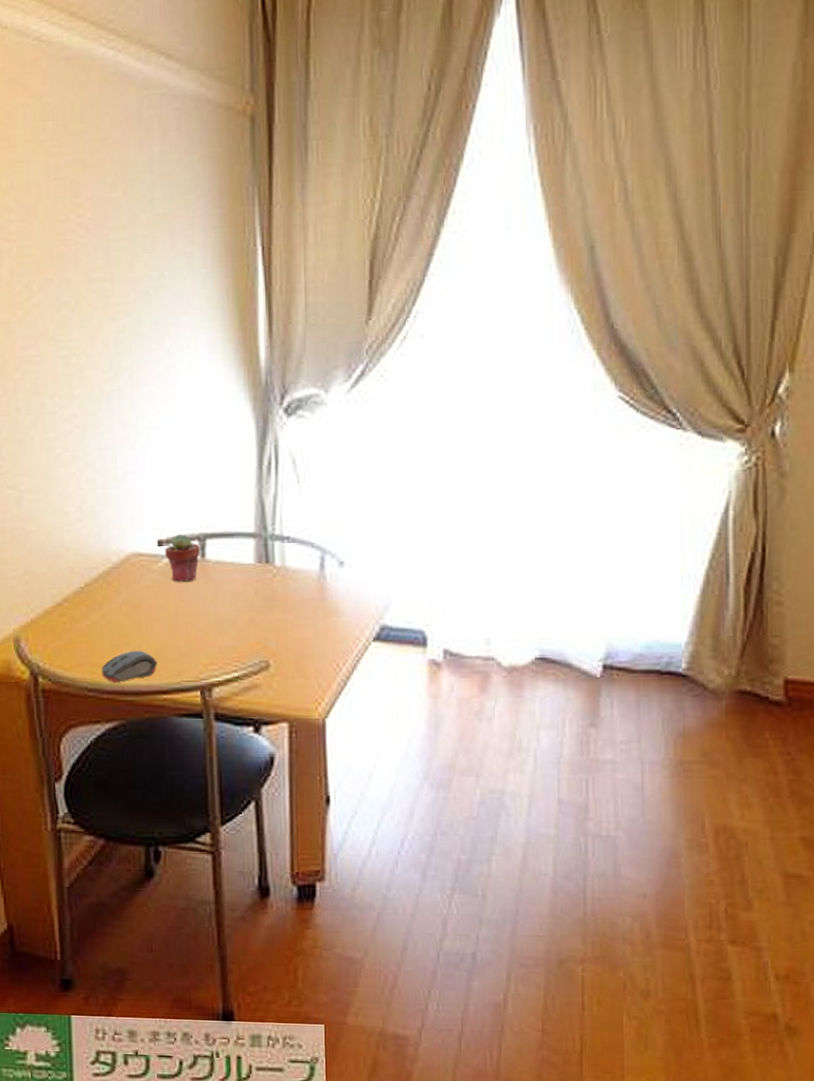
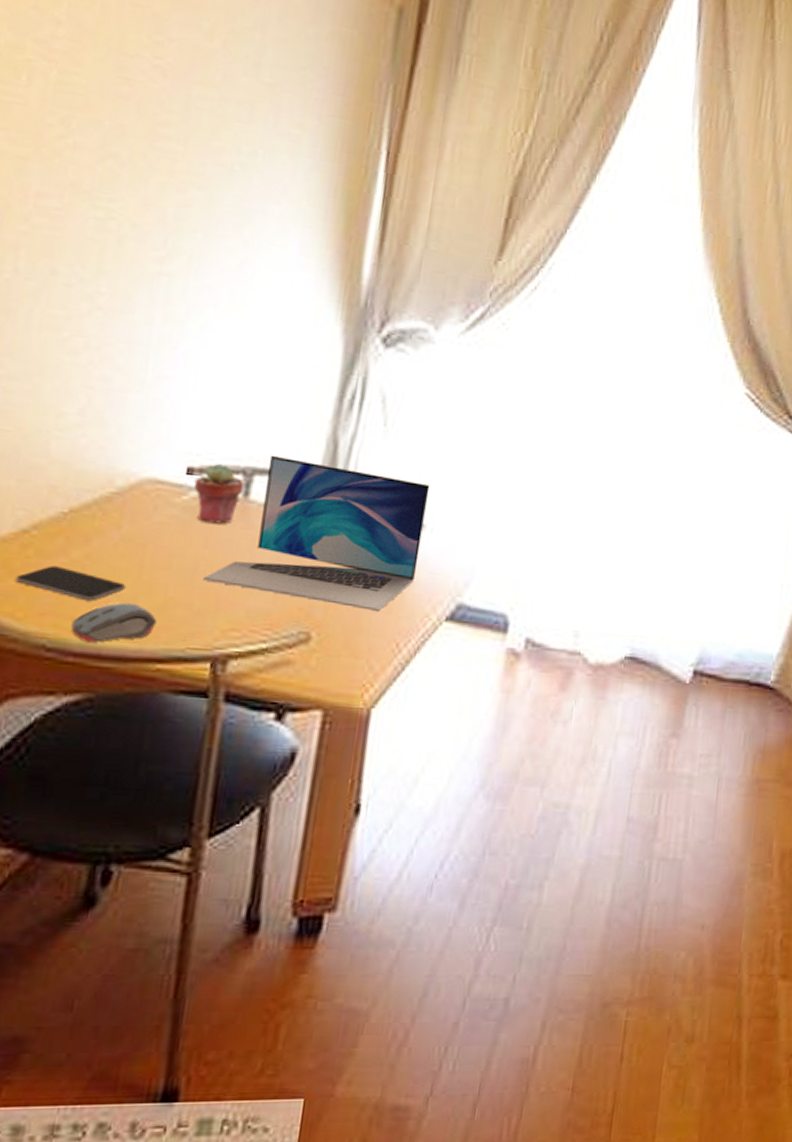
smartphone: none [60,628,132,652] -> present [15,565,127,602]
laptop: none [184,521,343,638] -> present [203,455,430,611]

